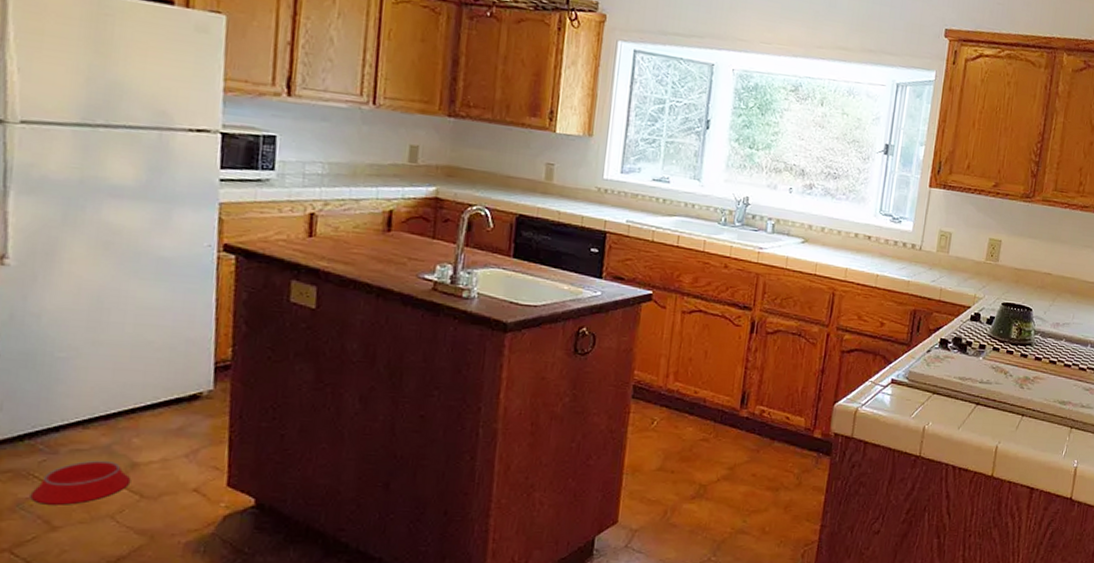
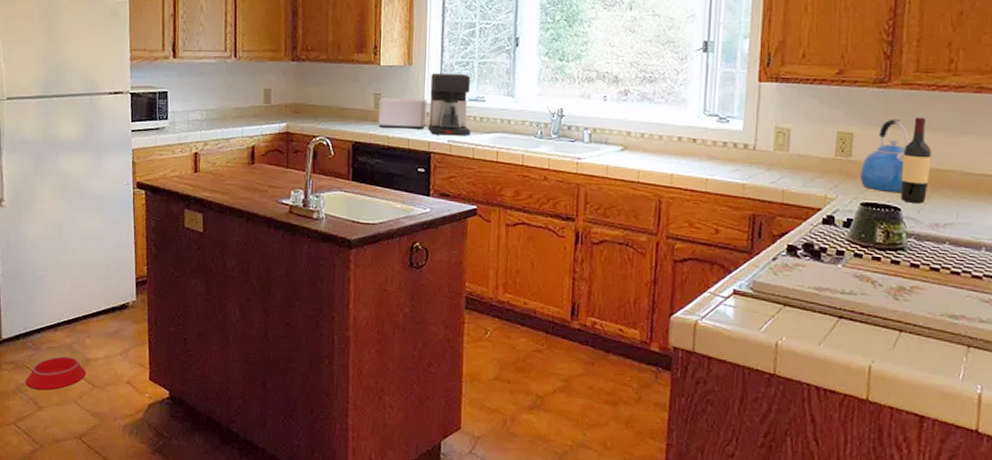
toaster: none [548,168,607,207] -> present [377,98,427,130]
coffee maker: none [605,148,656,218] -> present [428,73,471,136]
kettle: none [1003,230,1044,295] -> present [859,119,909,192]
wine bottle: none [1032,230,1060,305] -> present [900,117,932,203]

